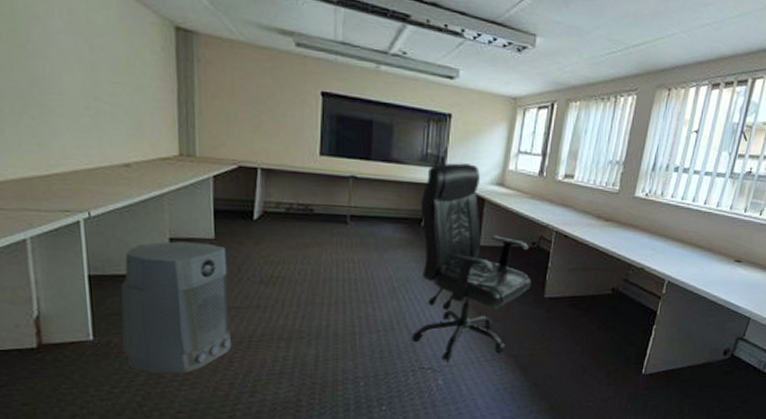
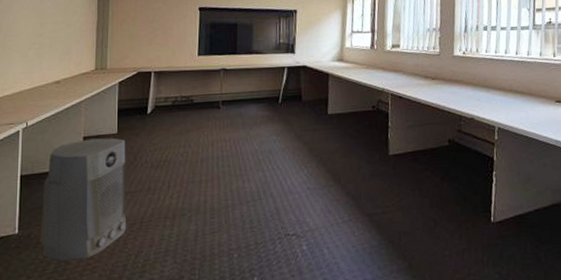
office chair: present [410,163,531,362] -> none [275,47,376,227]

